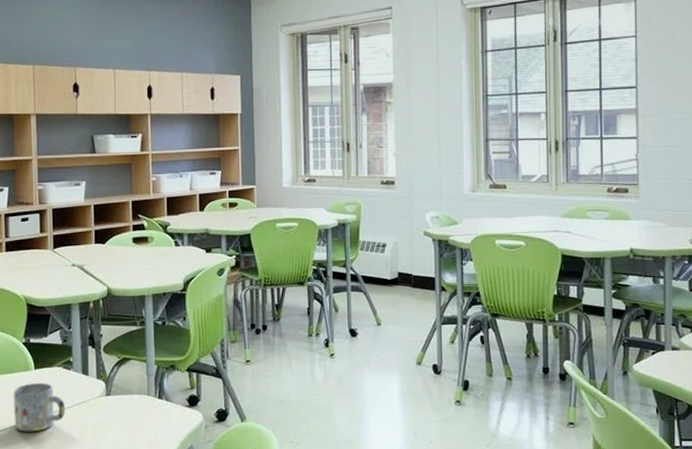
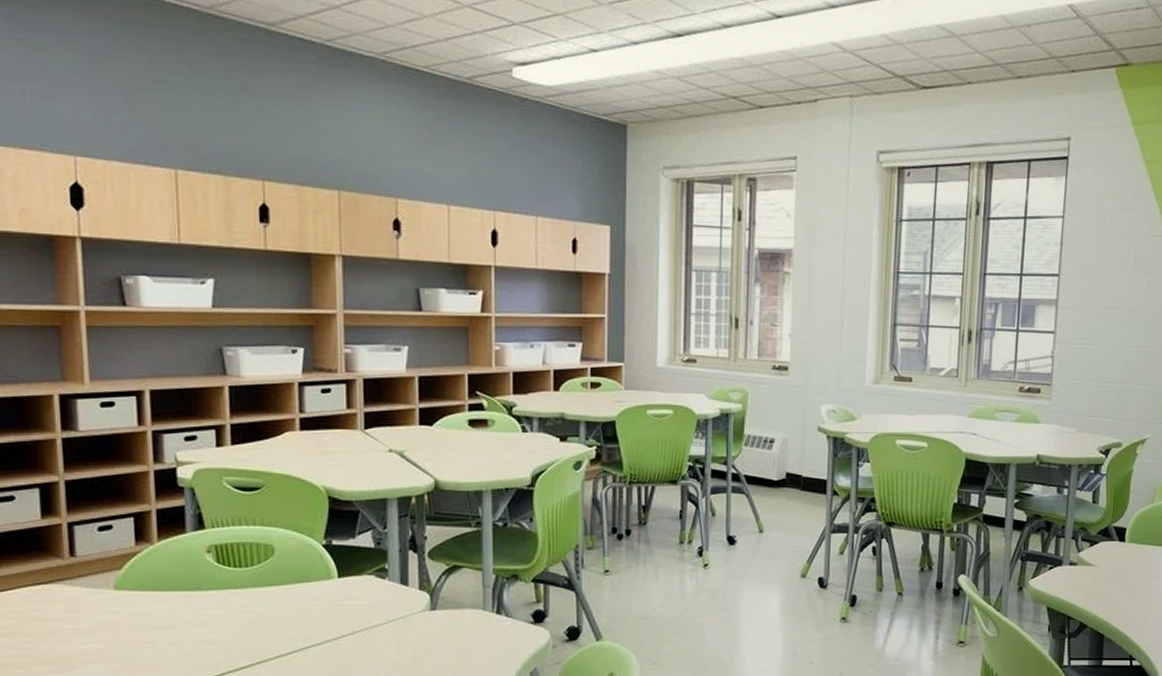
mug: present [13,383,66,432] -> none [309,595,379,653]

